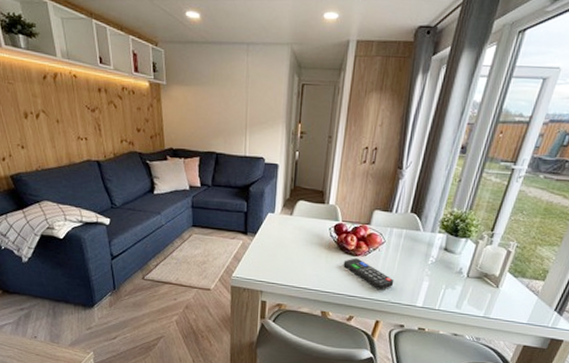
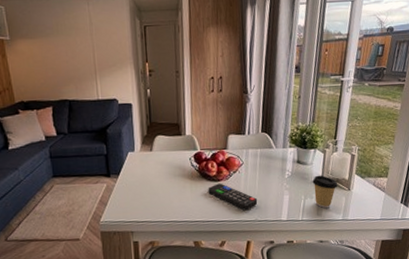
coffee cup: none [456,266,486,301] -> present [312,175,338,208]

